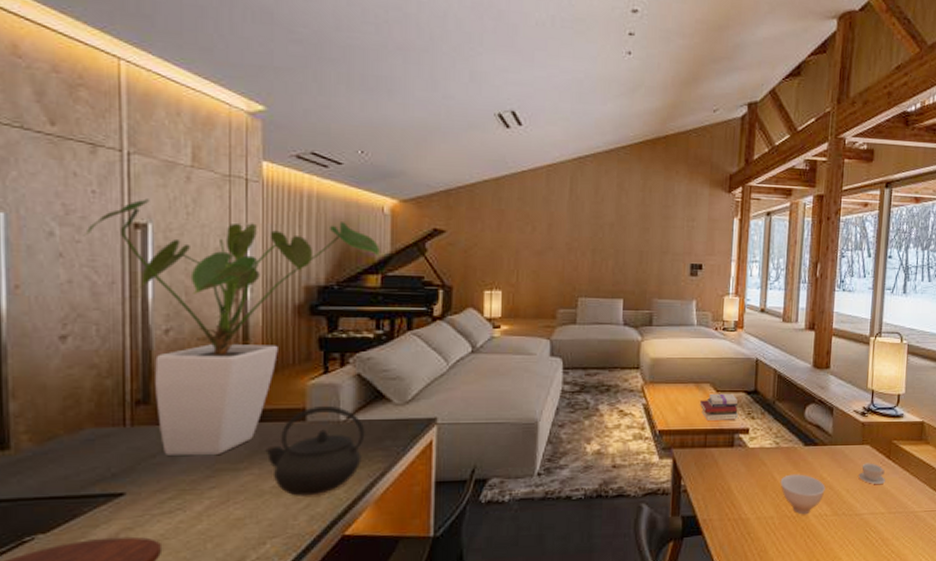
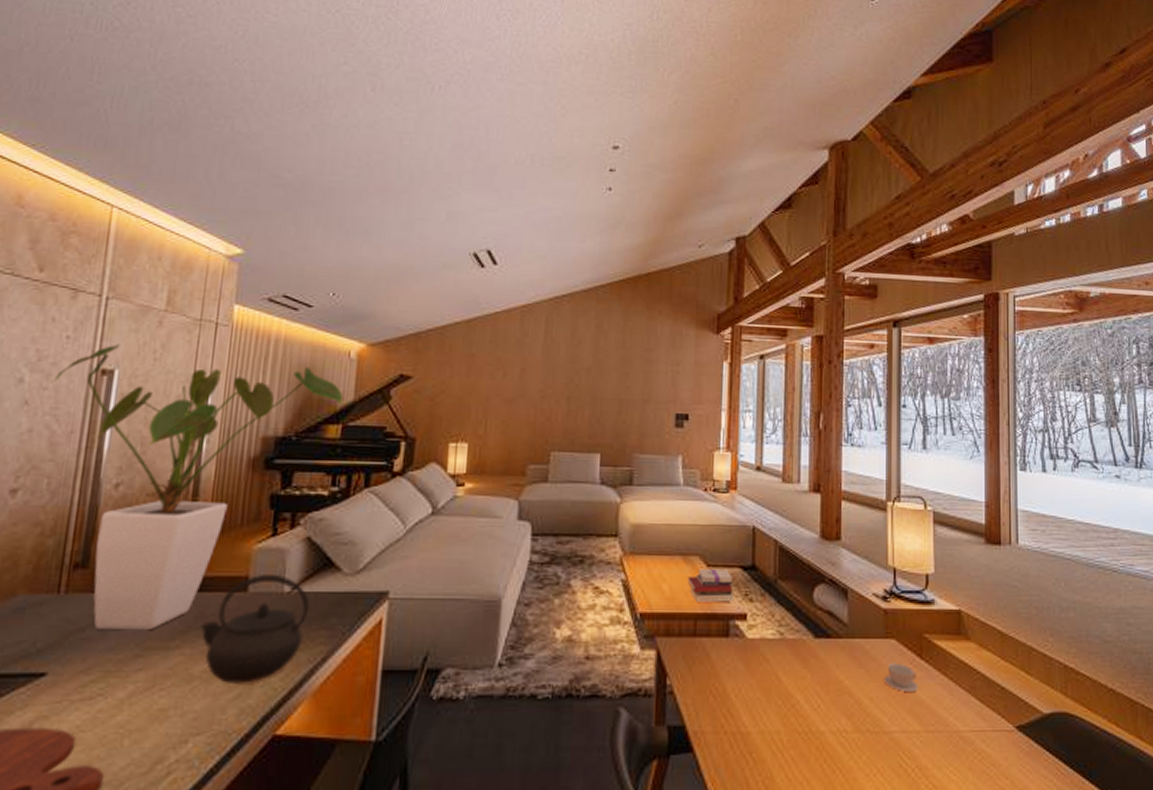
bowl: present [780,474,826,515] -> none [787,675,843,730]

